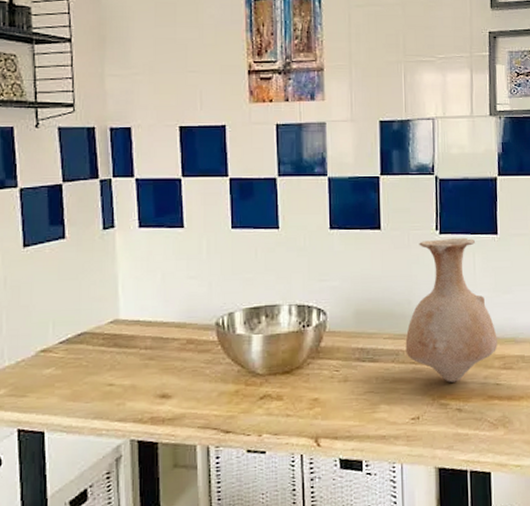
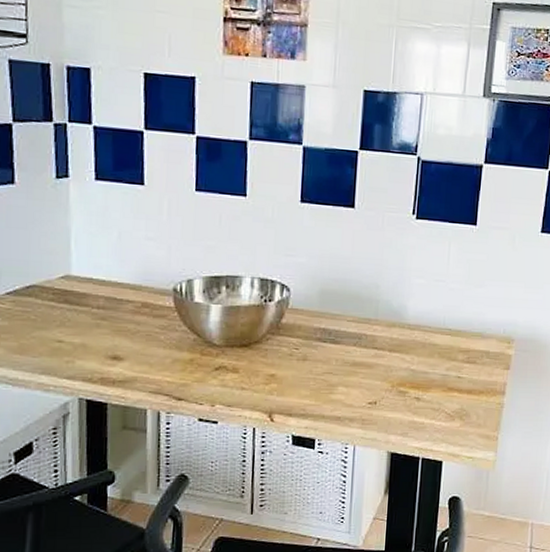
vase: present [405,237,498,382] -> none [369,224,464,371]

